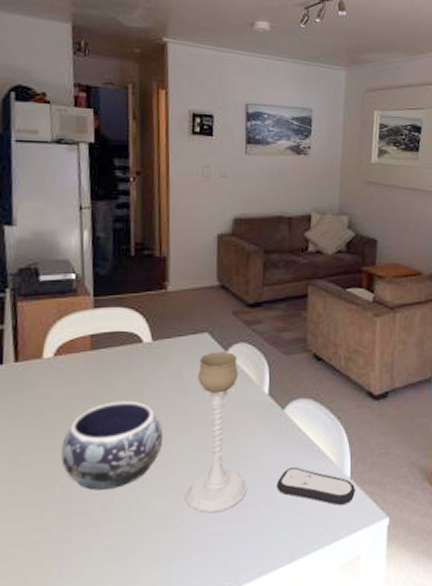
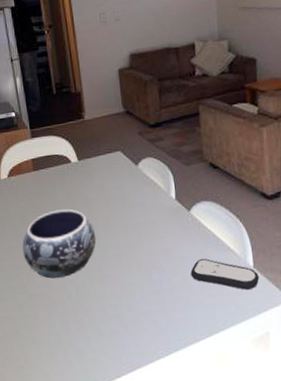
candle holder: present [186,351,247,514] -> none [116,165,167,296]

